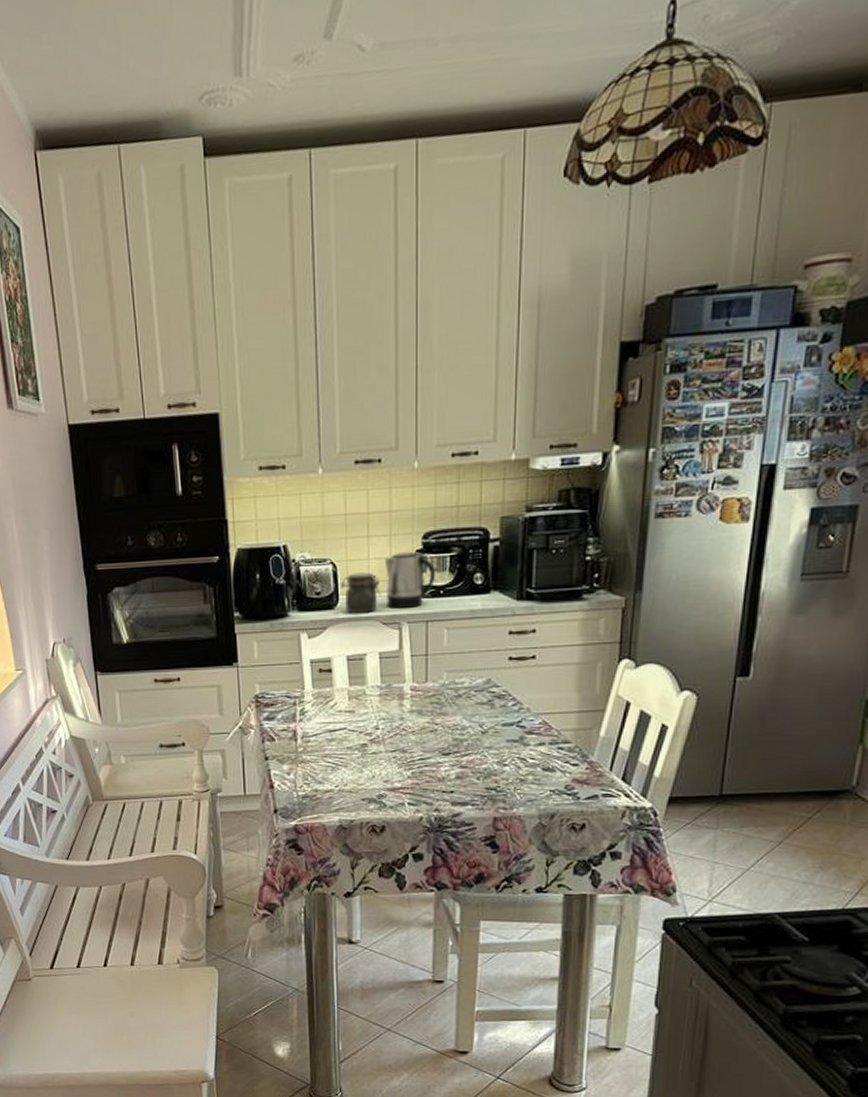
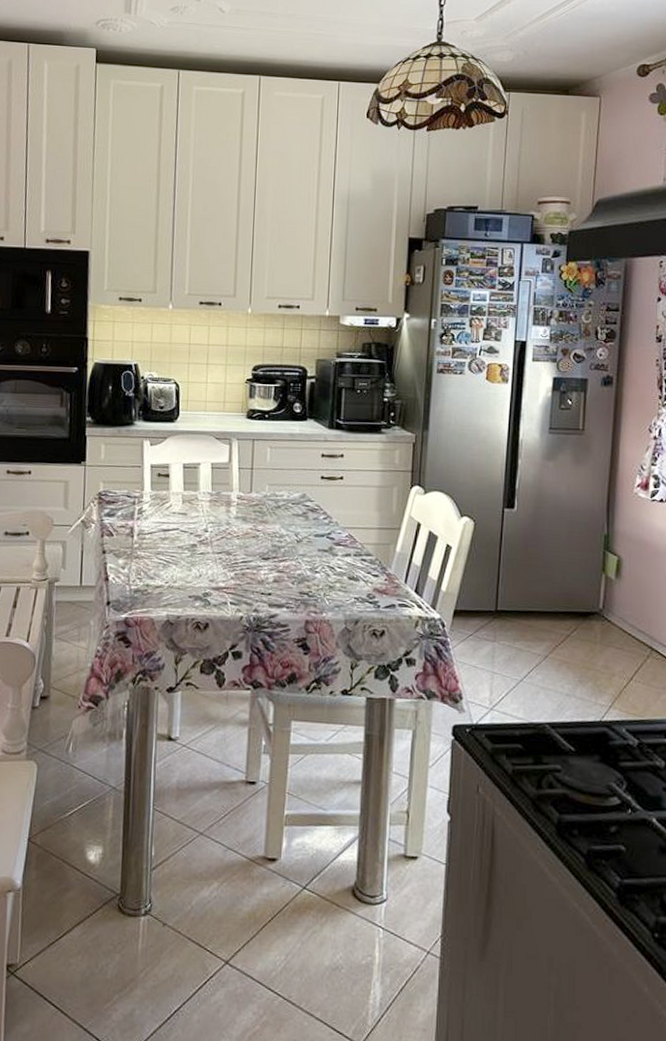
jar: present [340,572,381,613] -> none [181,393,216,428]
kettle: present [384,551,436,608] -> none [219,379,263,427]

